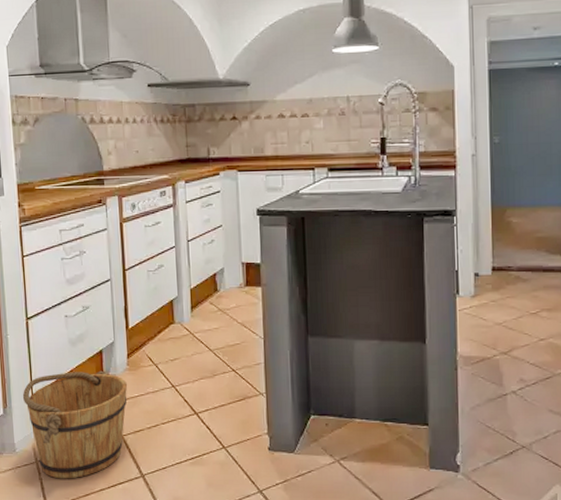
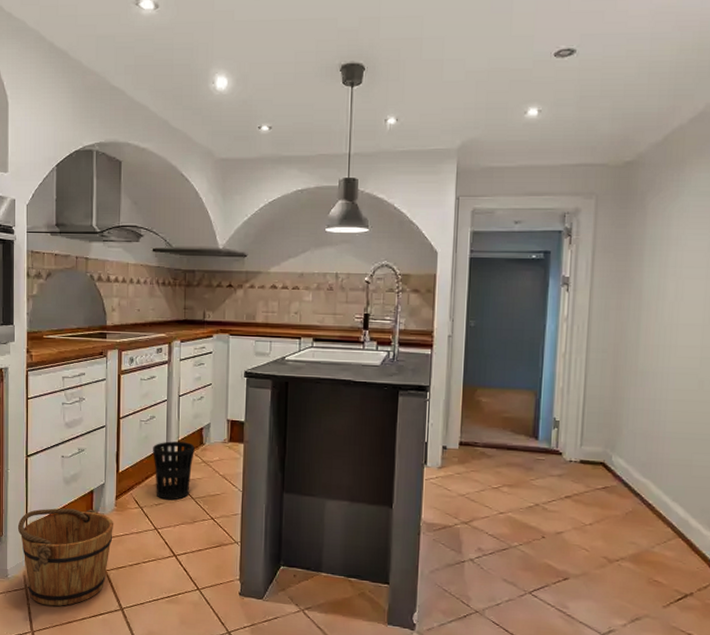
wastebasket: none [164,290,209,354] -> present [153,441,195,500]

